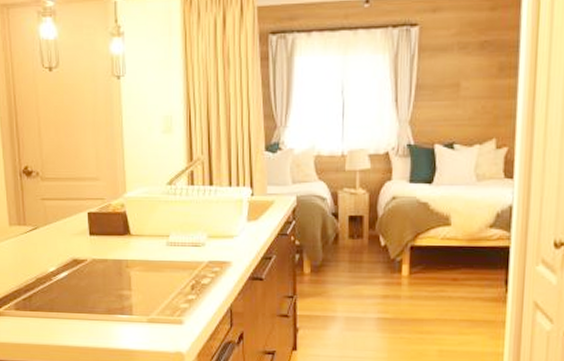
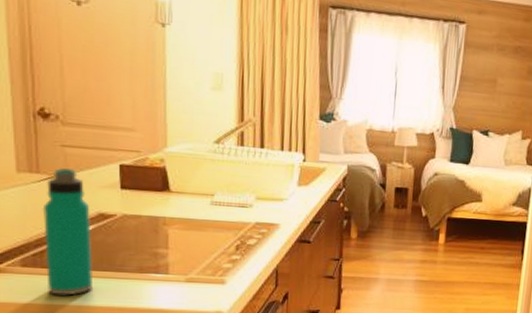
water bottle: none [29,220,71,336] -> present [42,168,94,296]

